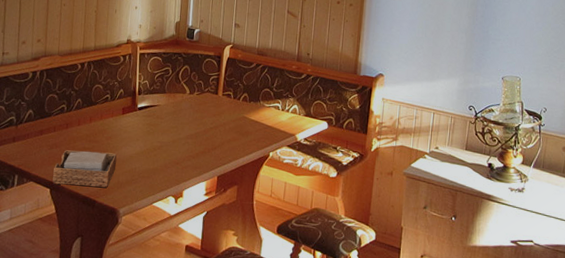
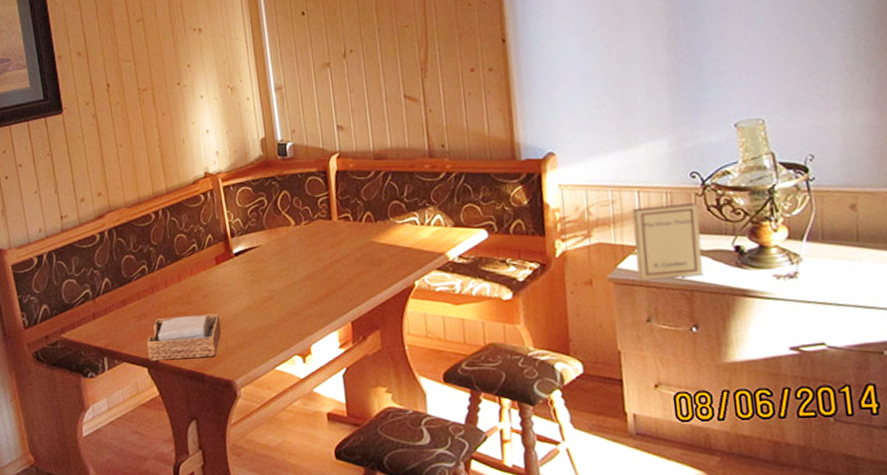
book: none [423,124,470,181] -> present [632,203,703,281]

